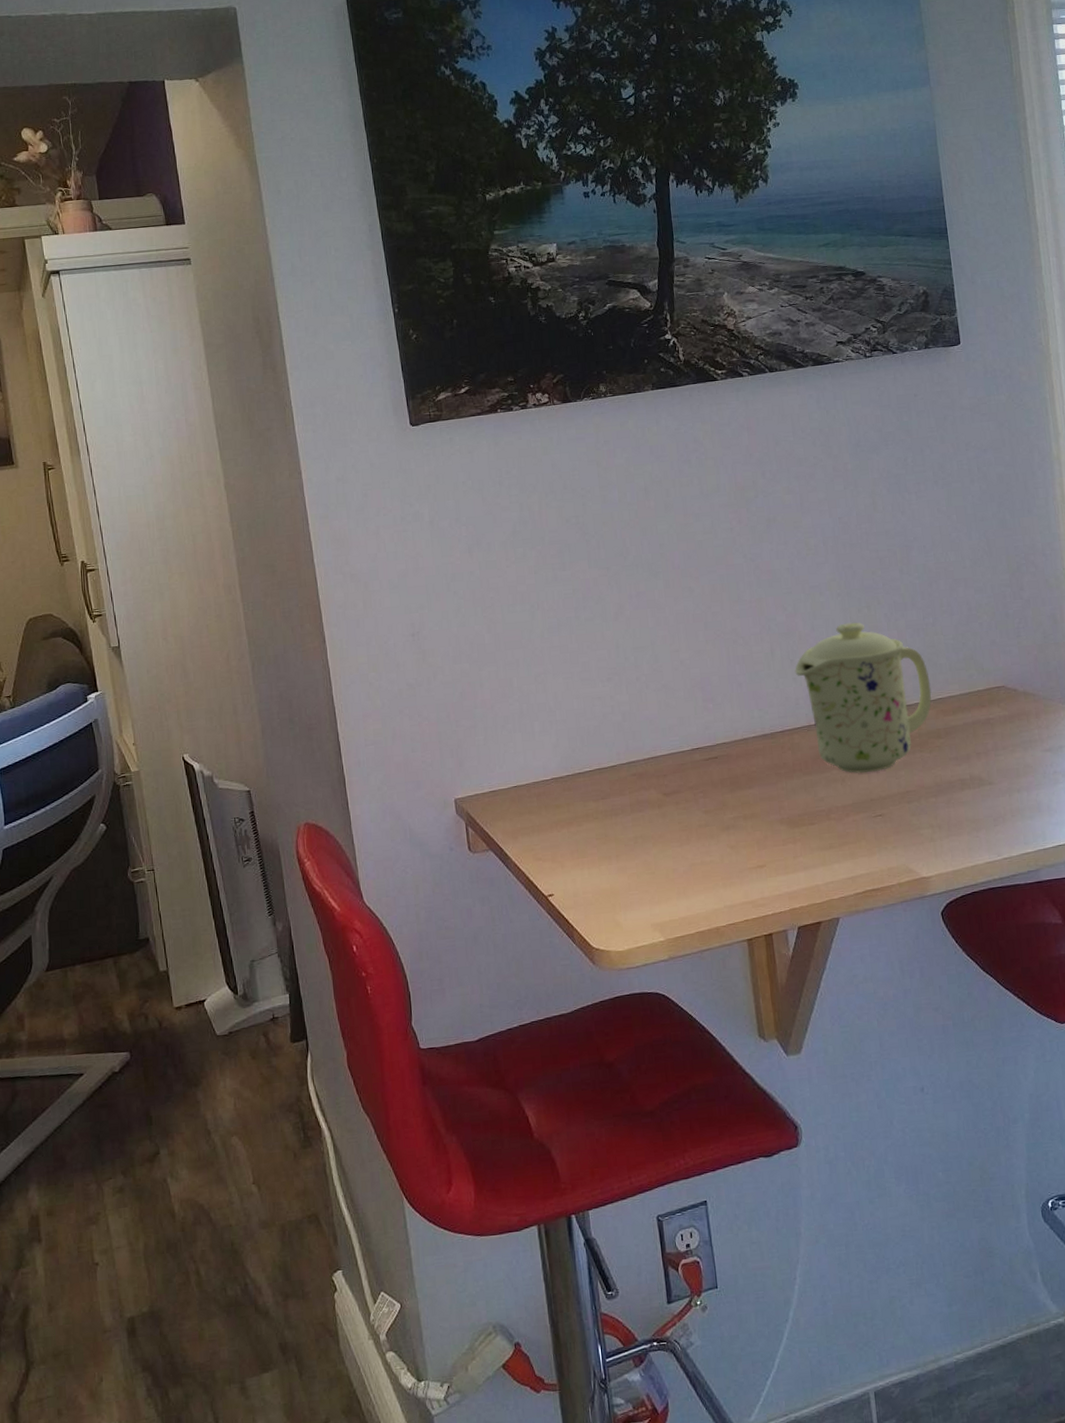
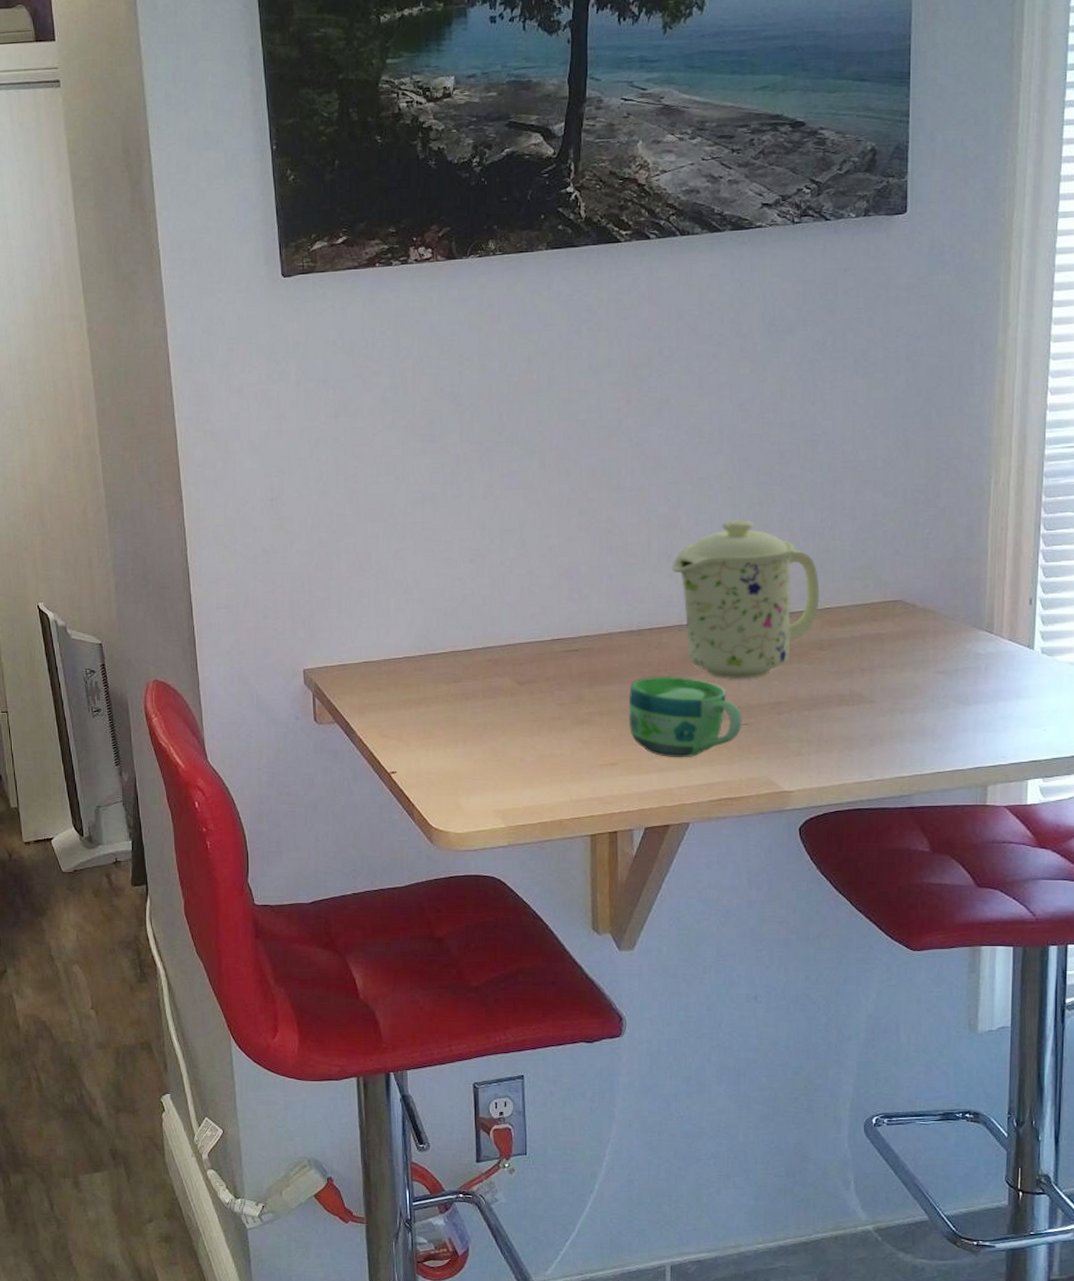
cup: none [769,775,877,855] -> present [628,676,742,758]

